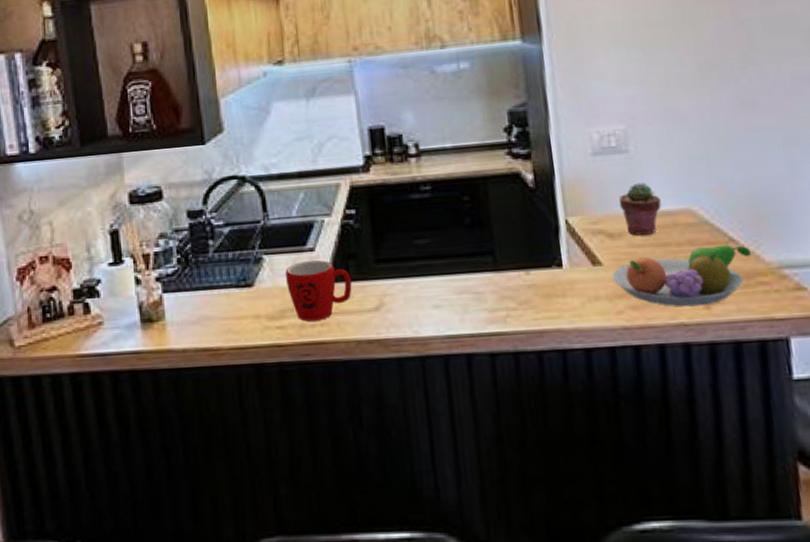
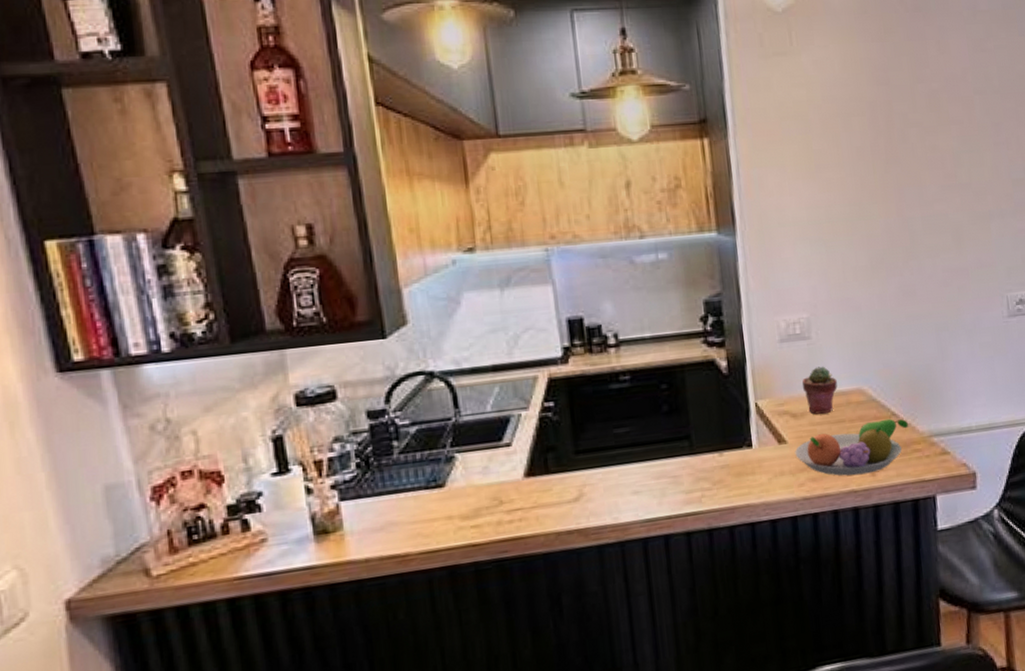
mug: present [285,260,352,322] -> none [480,455,551,518]

